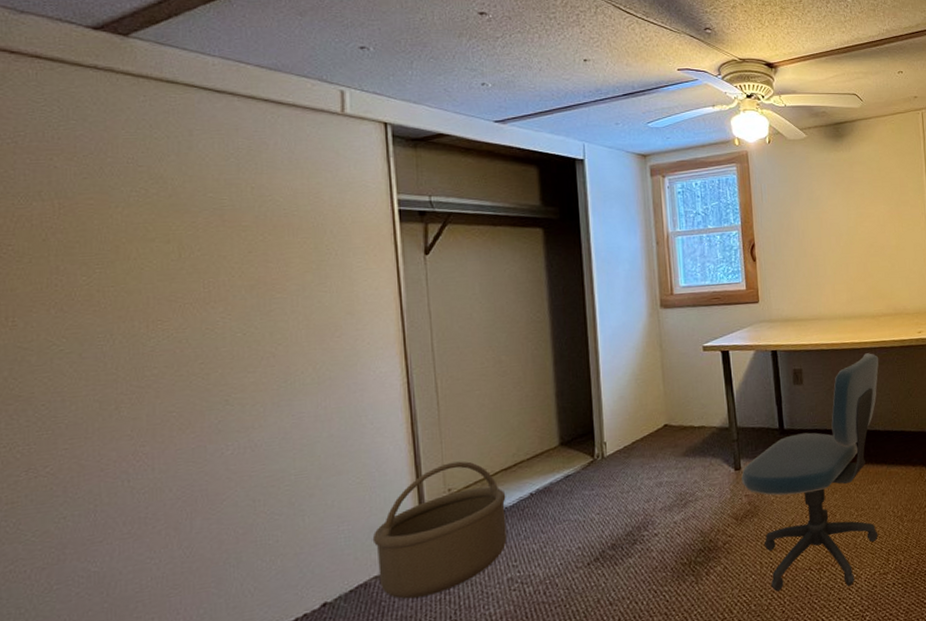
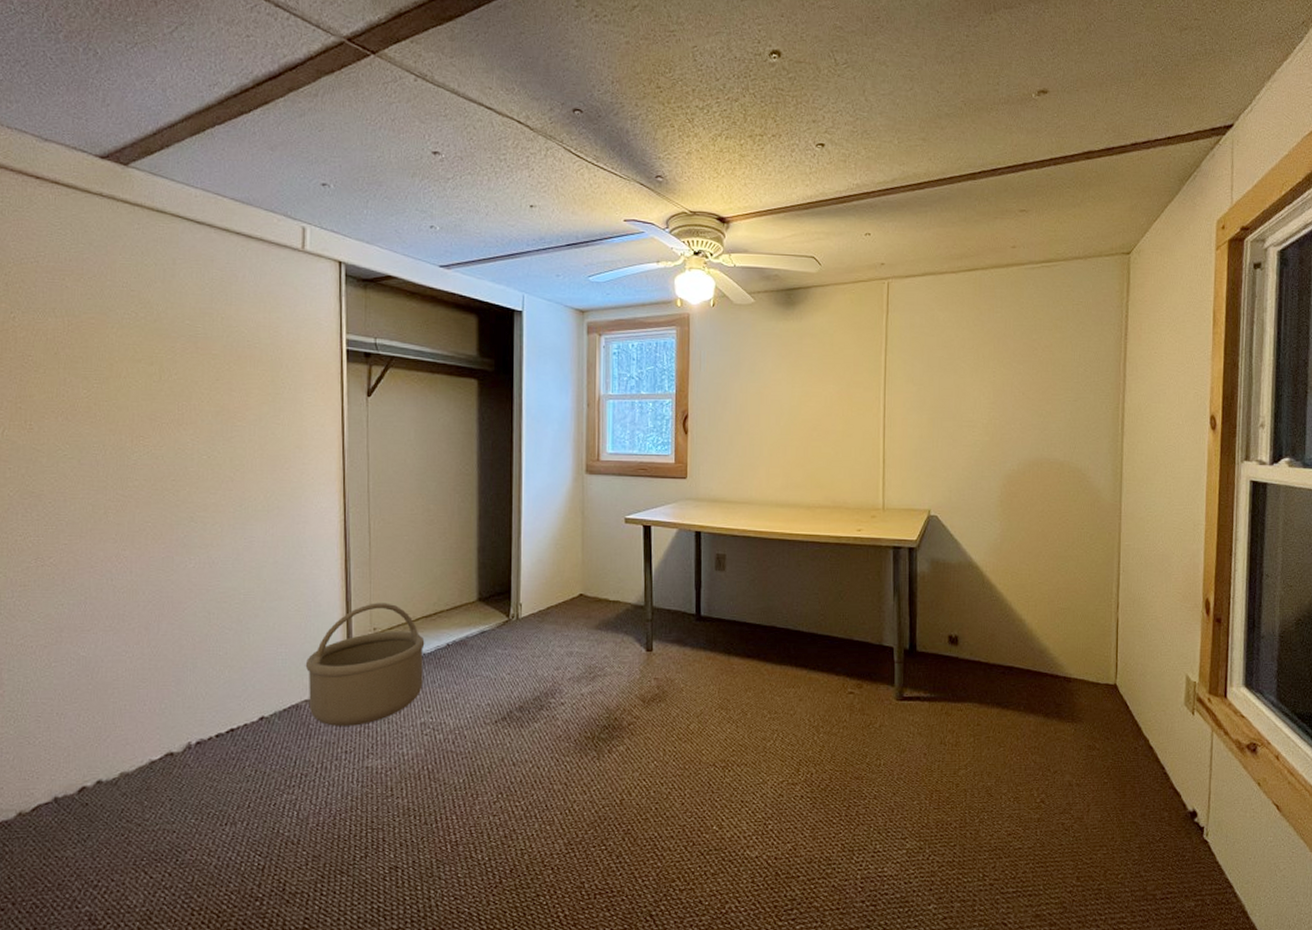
office chair: present [741,353,879,592] -> none [652,546,810,790]

